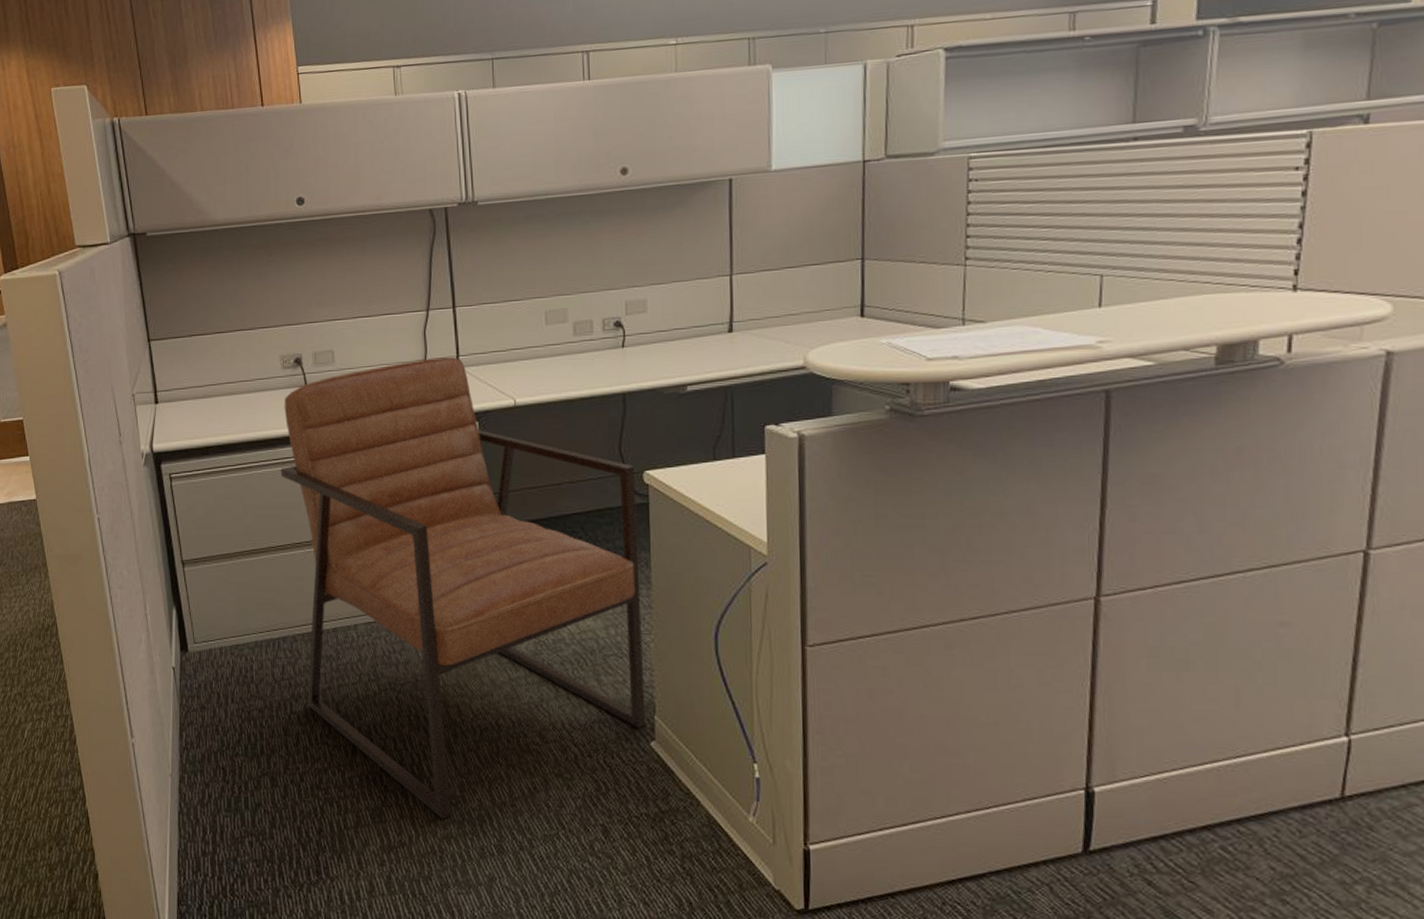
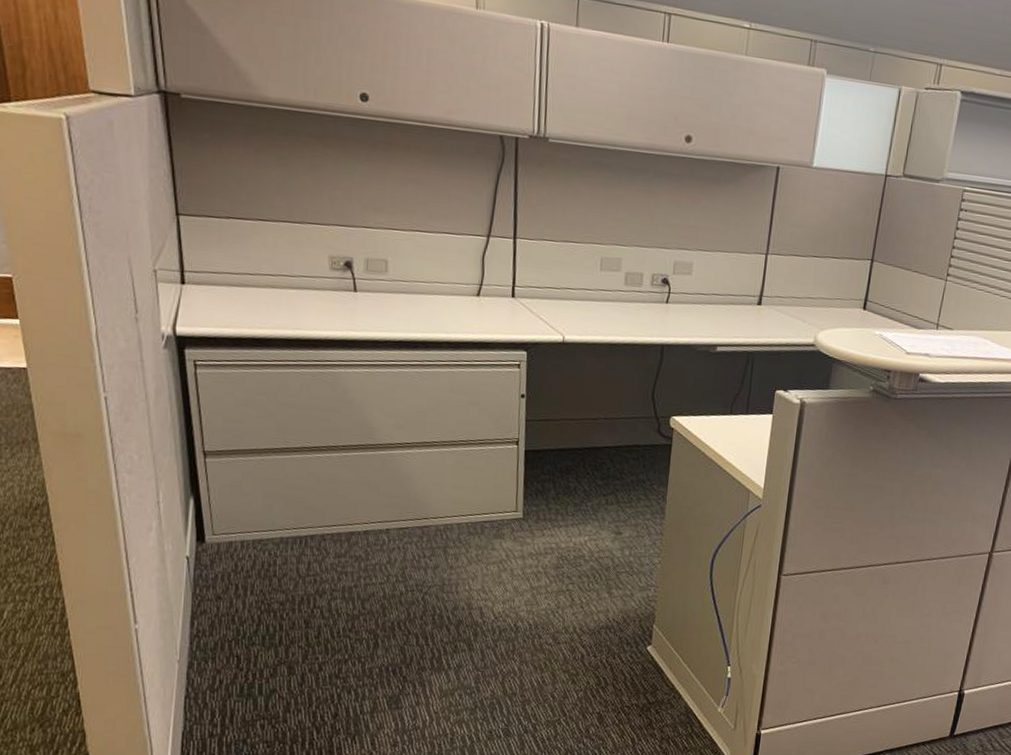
chair: present [280,357,646,819] -> none [320,283,664,707]

